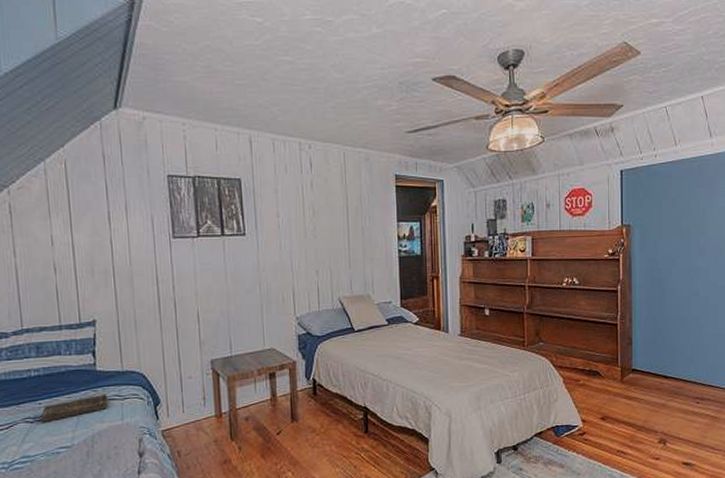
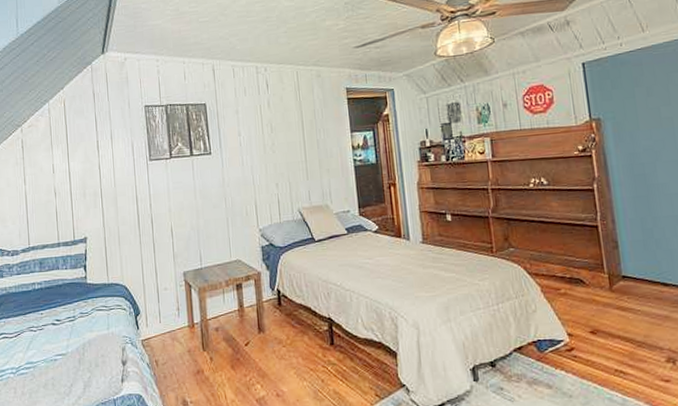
book: present [40,394,108,423] -> none [42,305,97,331]

